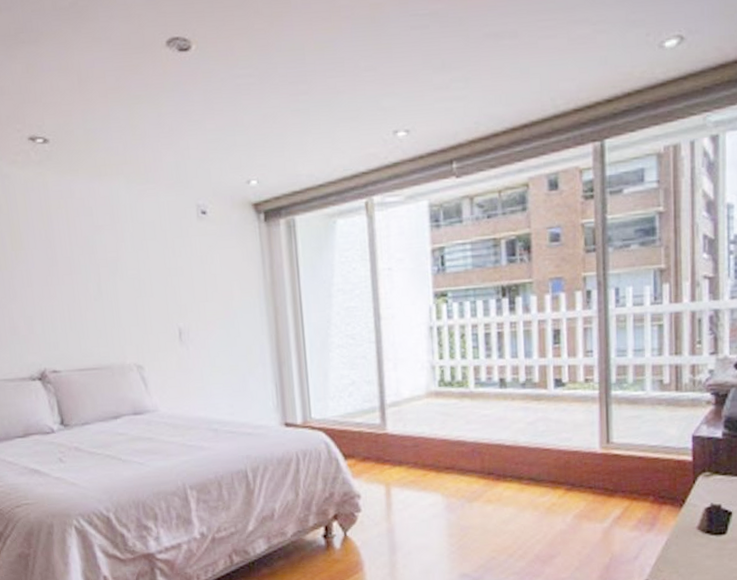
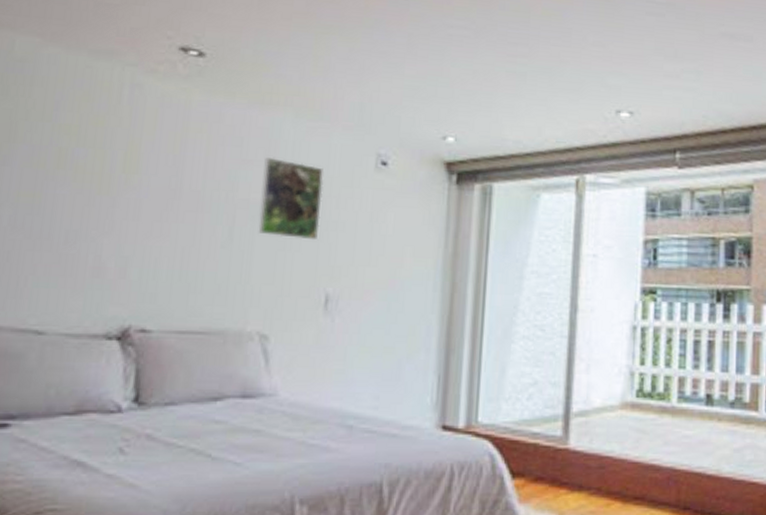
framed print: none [111,220,164,287] -> present [258,157,324,240]

